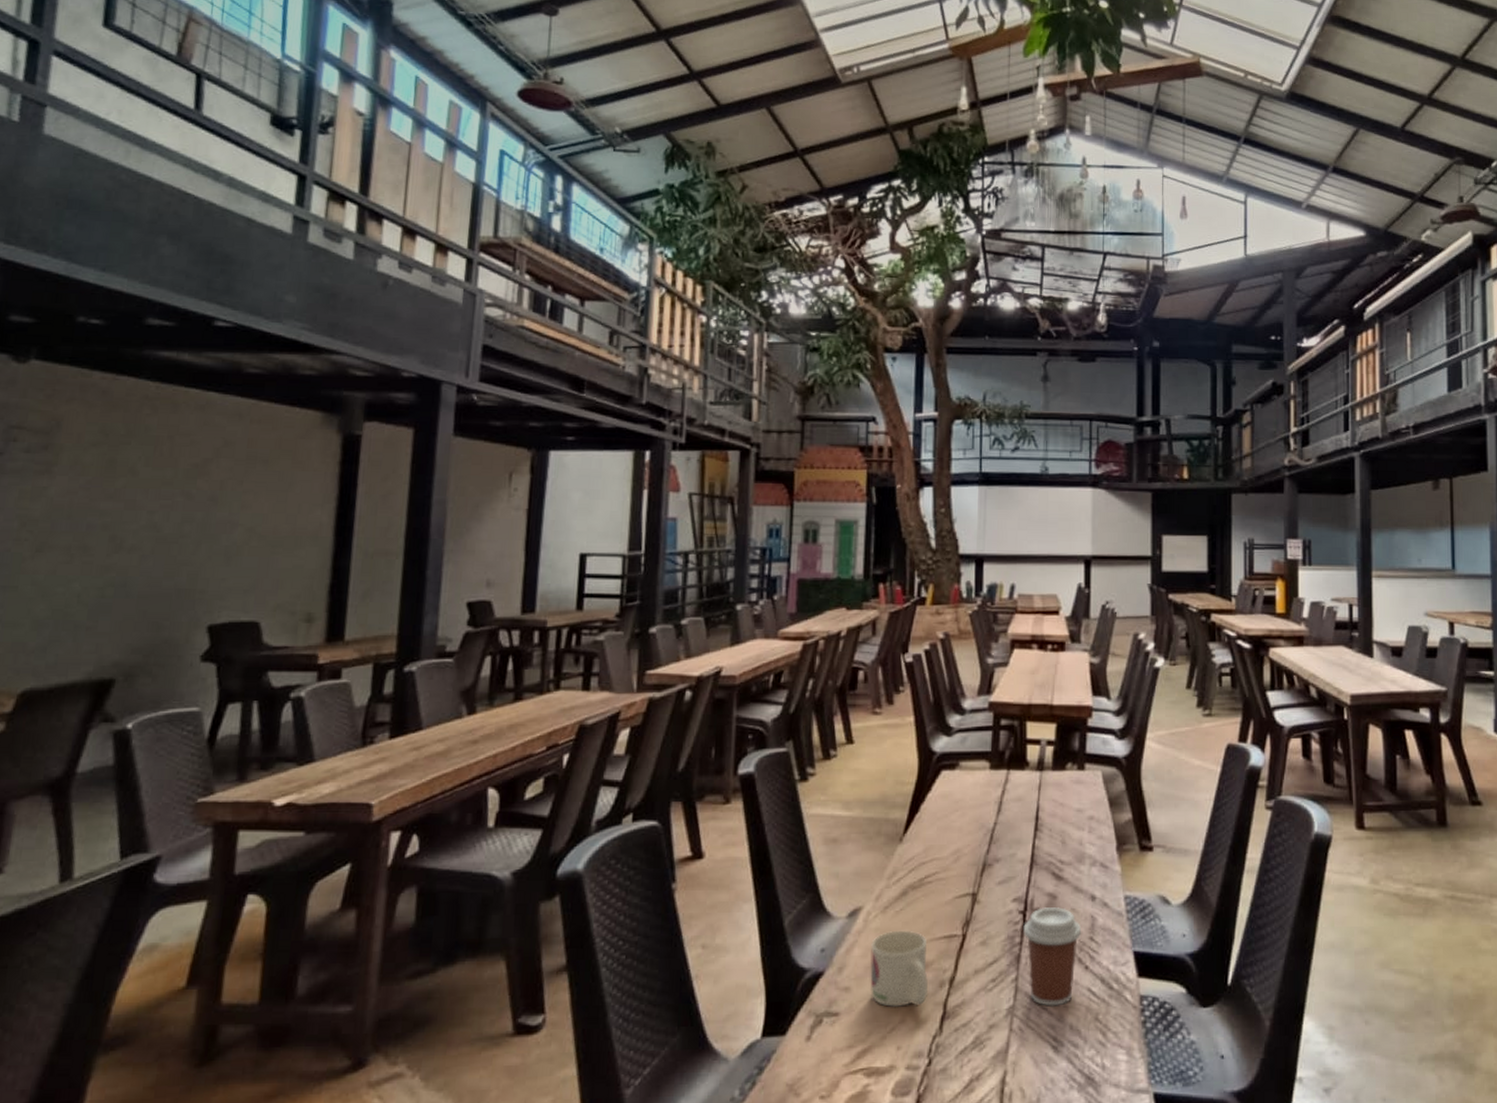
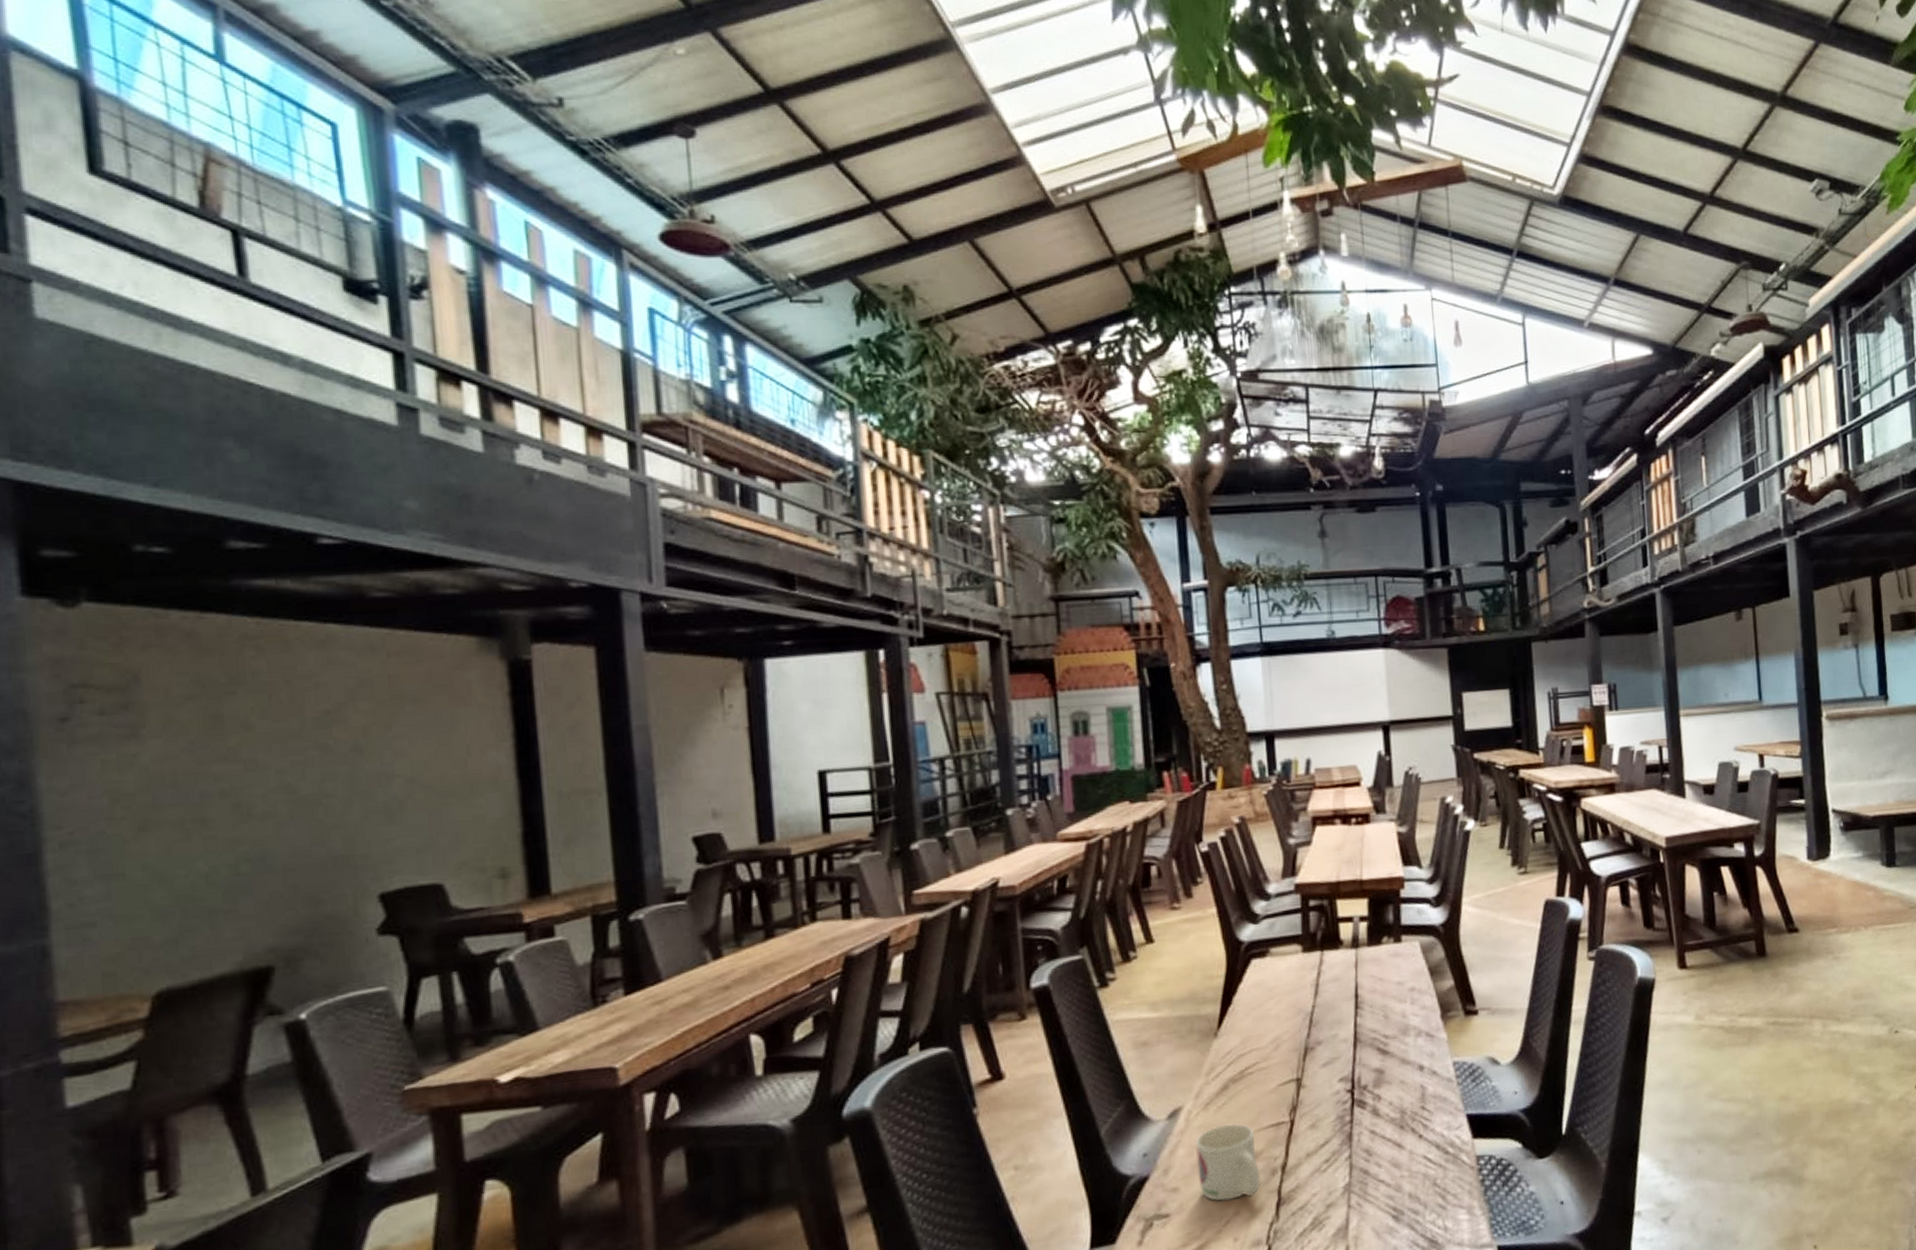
coffee cup: present [1023,907,1082,1006] -> none [1352,1081,1413,1179]

